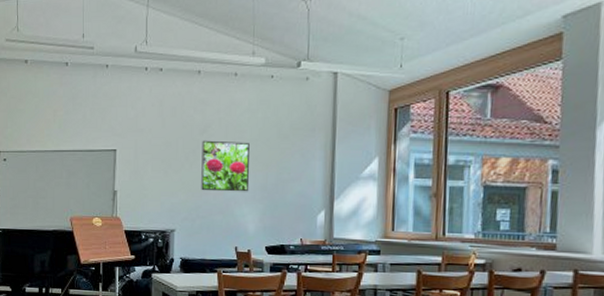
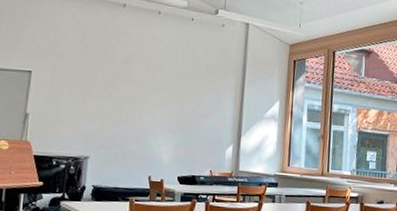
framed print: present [201,140,250,192] -> none [119,71,168,124]

